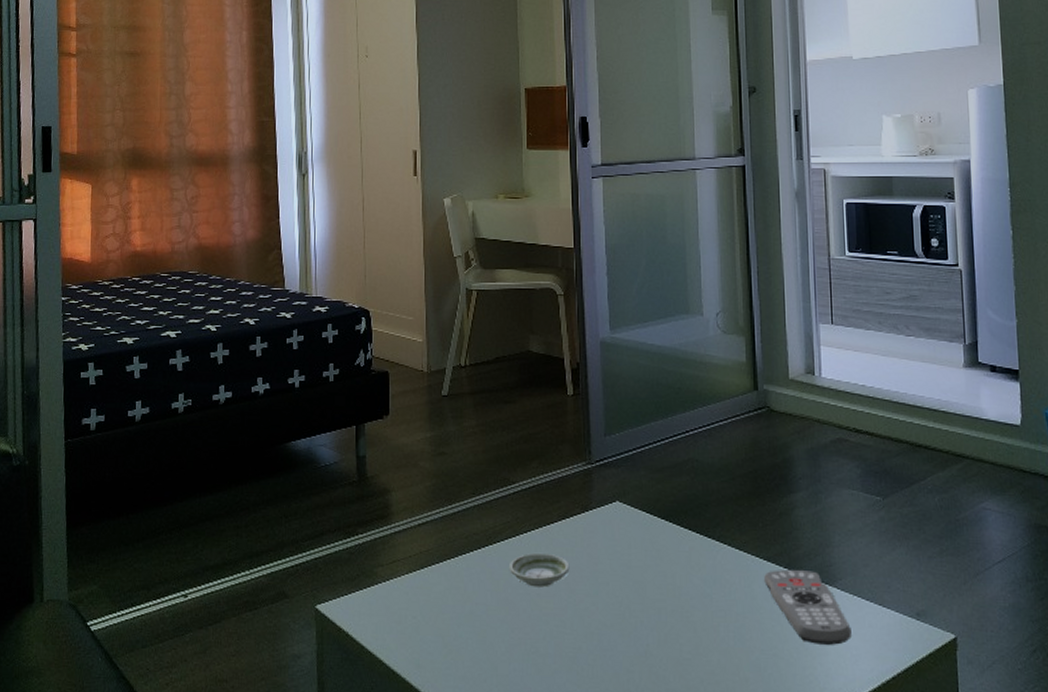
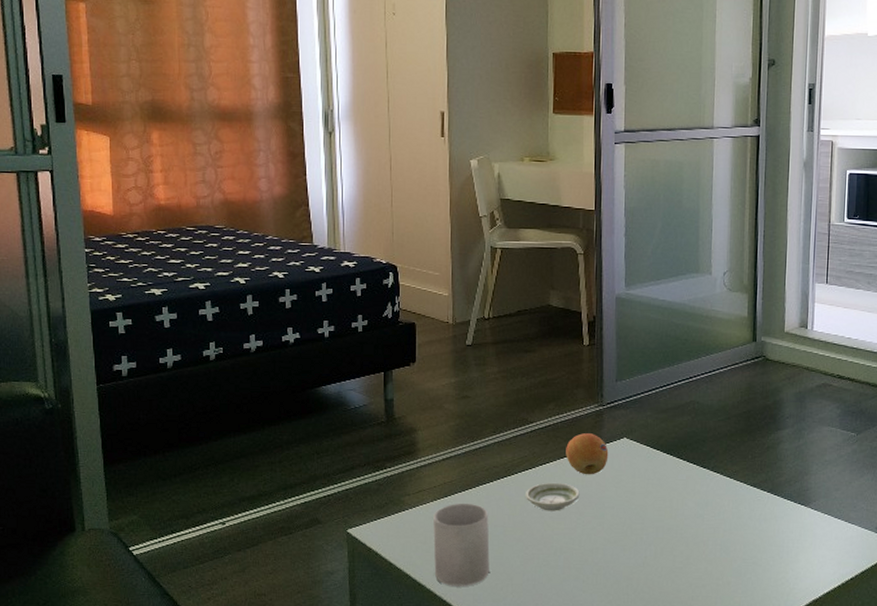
mug: none [409,575,471,676] -> present [433,503,490,586]
fruit: none [552,496,600,545] -> present [566,433,609,475]
remote control: present [764,570,852,645] -> none [750,494,820,554]

